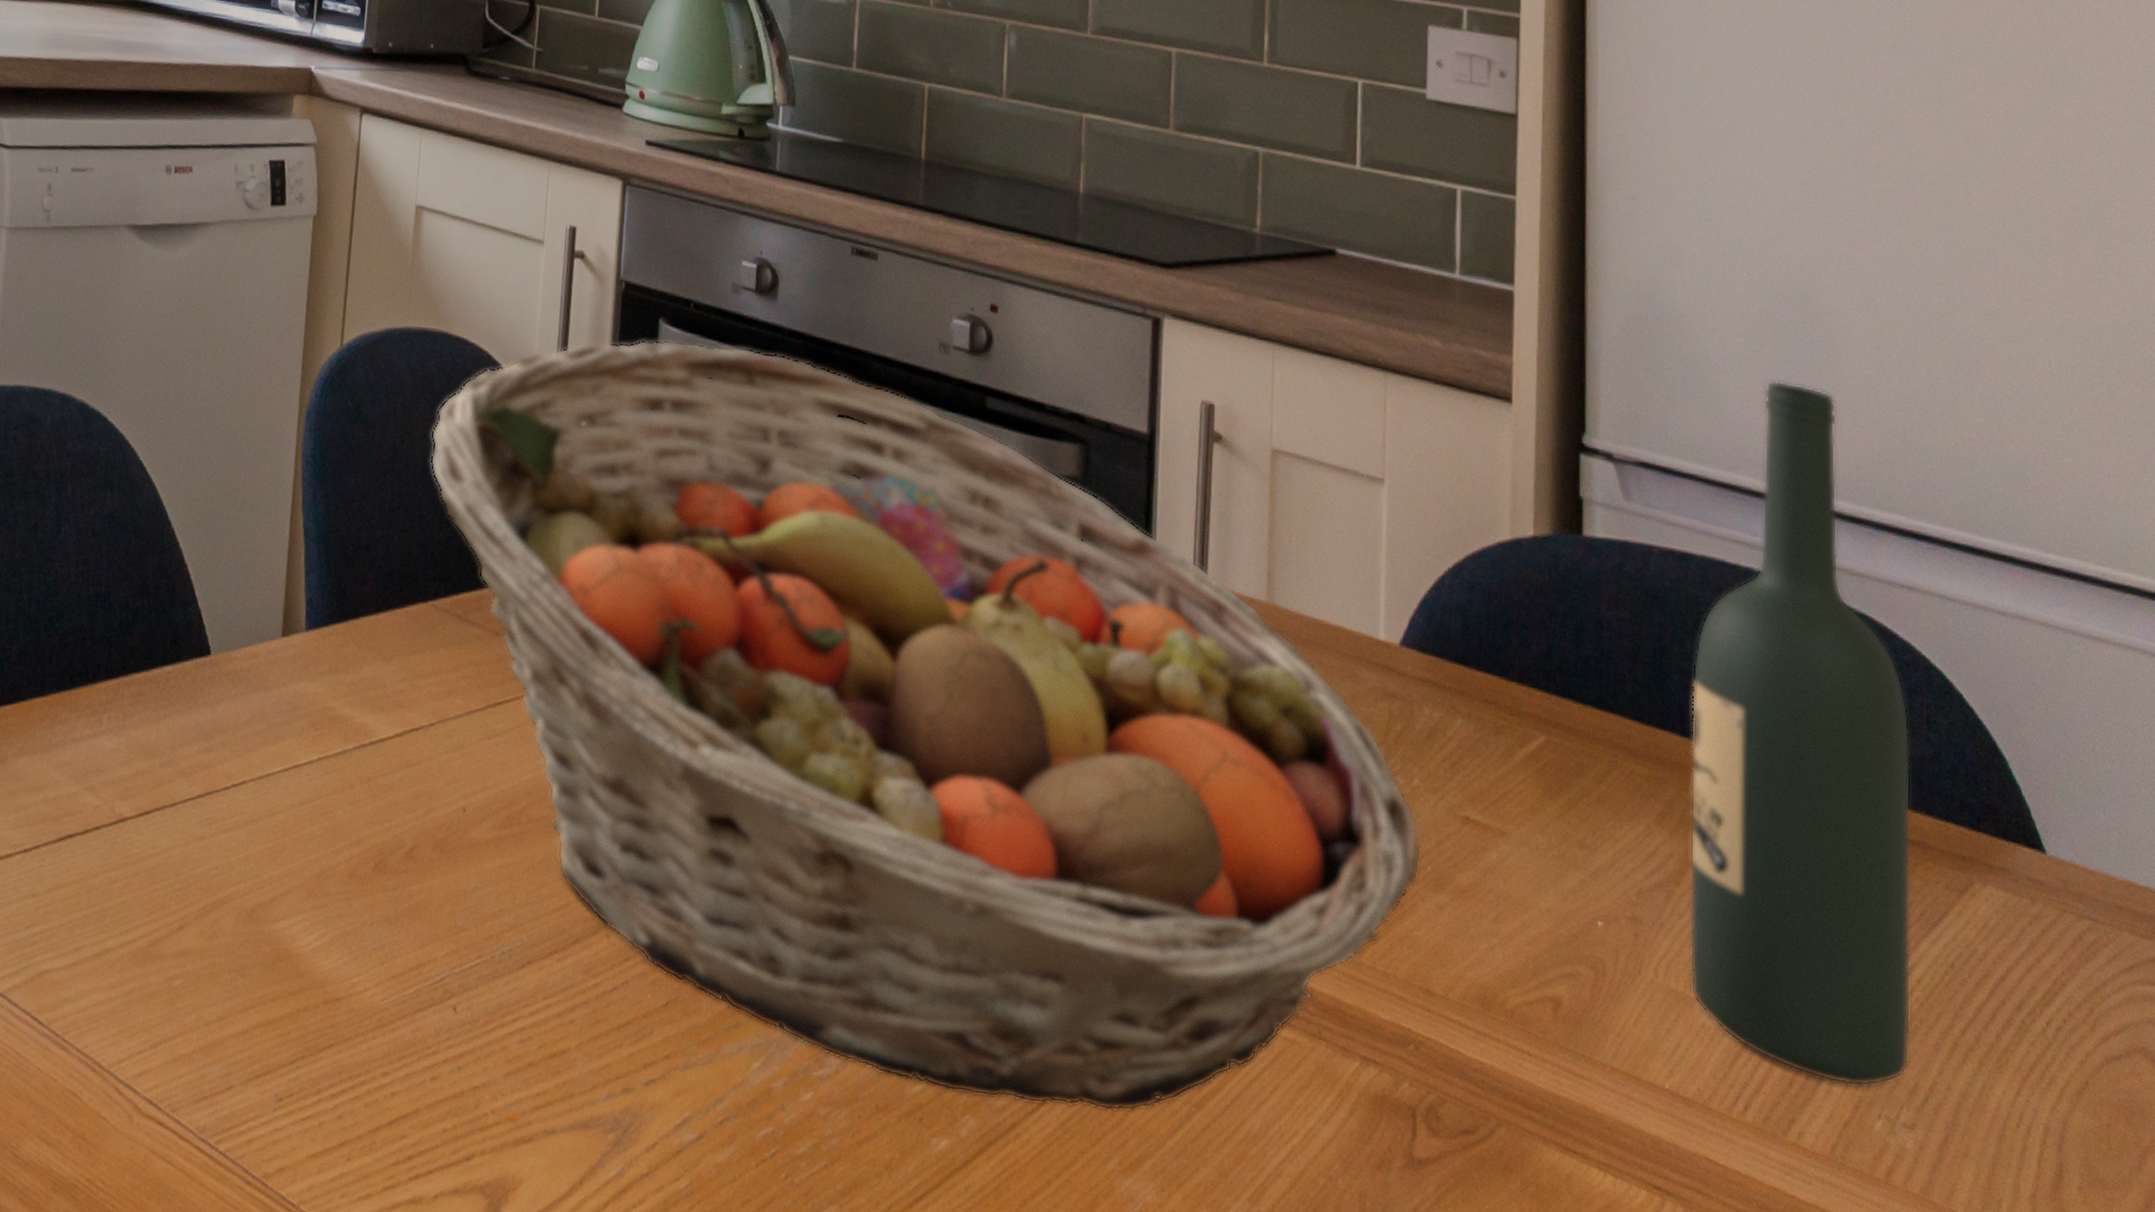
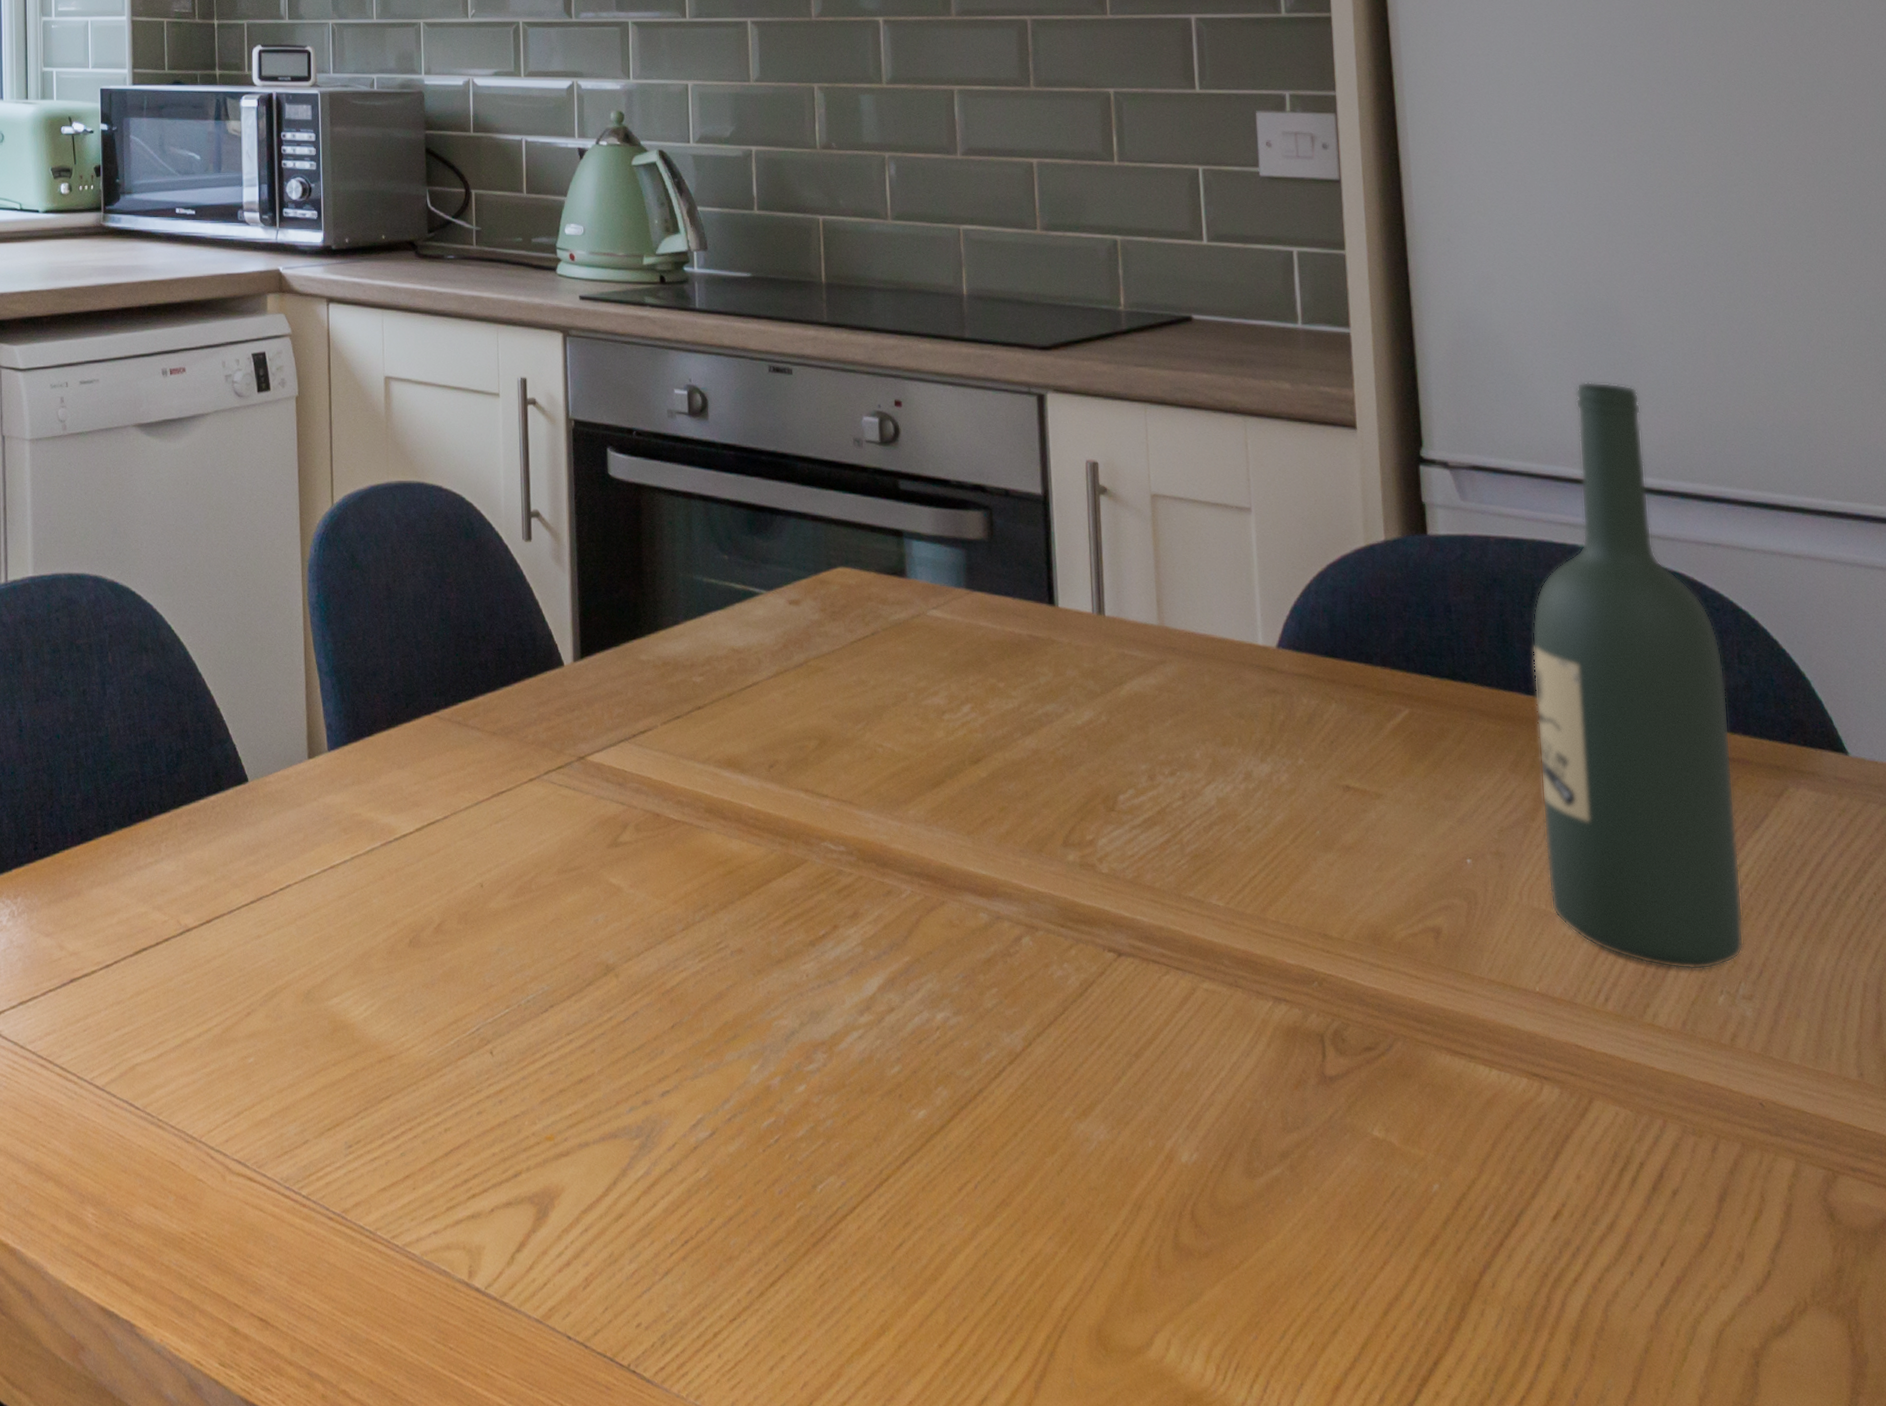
fruit basket: present [430,340,1422,1112] -> none [418,464,1311,1070]

